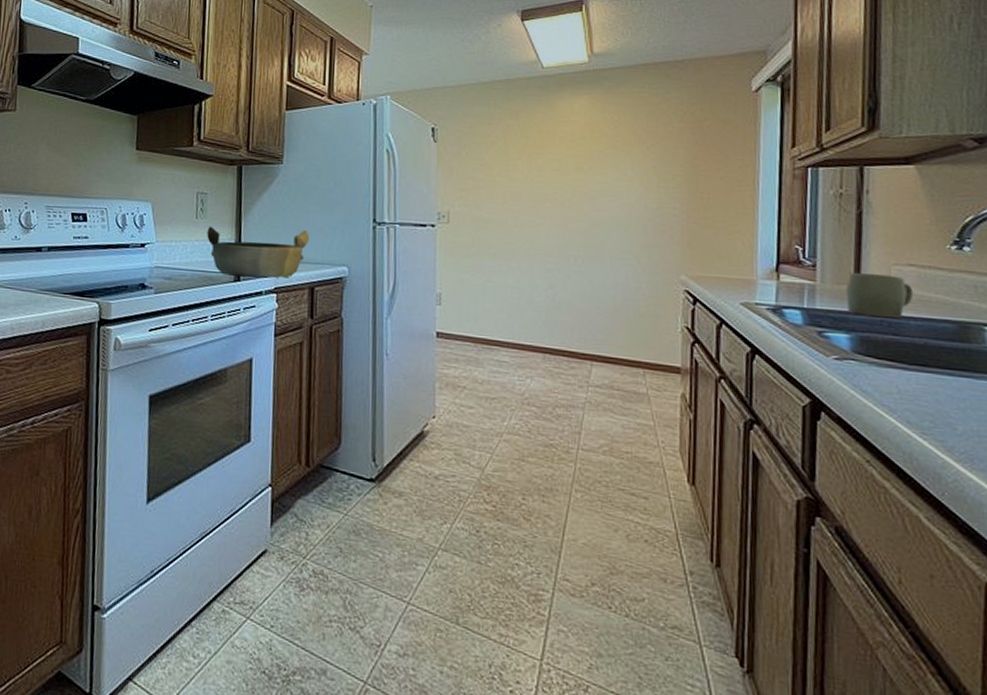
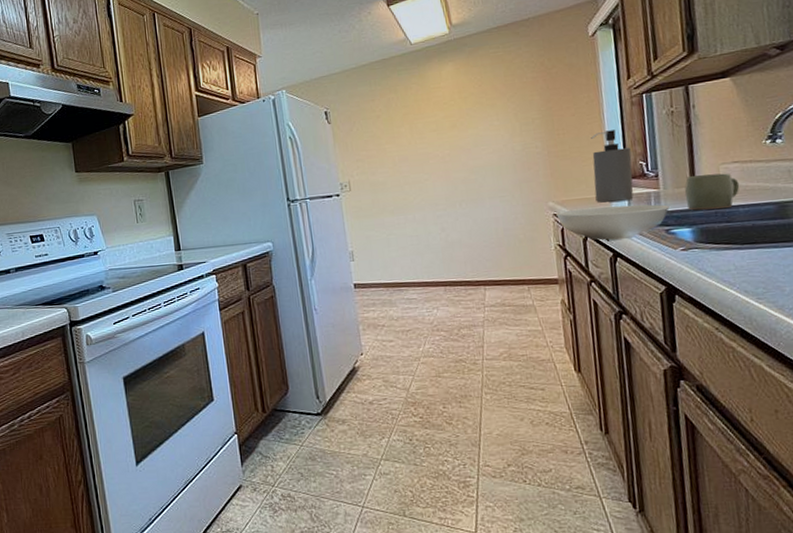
cooking pot: present [207,226,310,278] -> none [148,217,236,266]
bowl: none [688,288,825,334] -> present [556,204,670,241]
soap dispenser: none [737,203,787,289] -> present [591,130,634,203]

